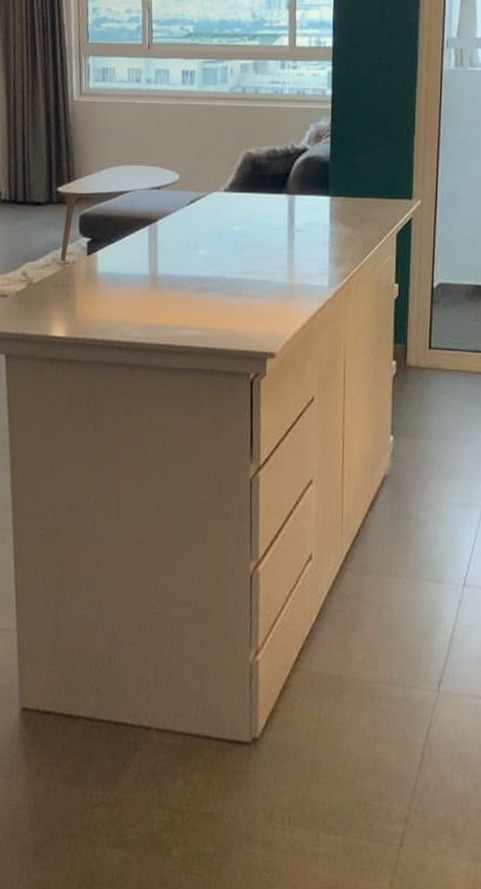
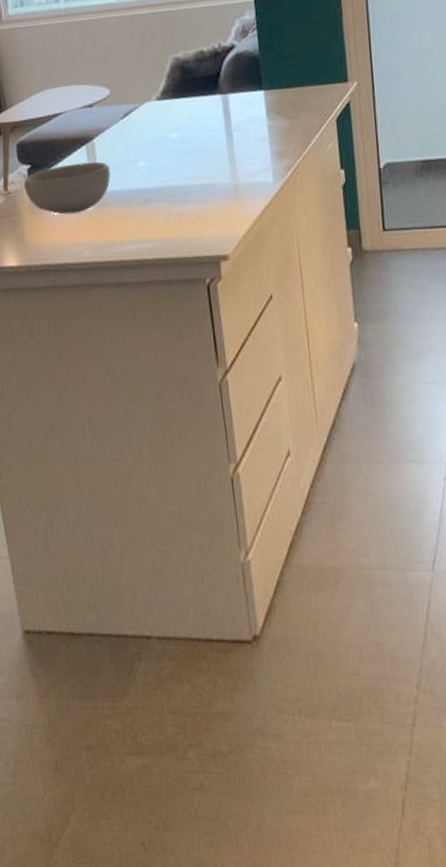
bowl: none [81,243,169,292] -> present [23,161,110,214]

